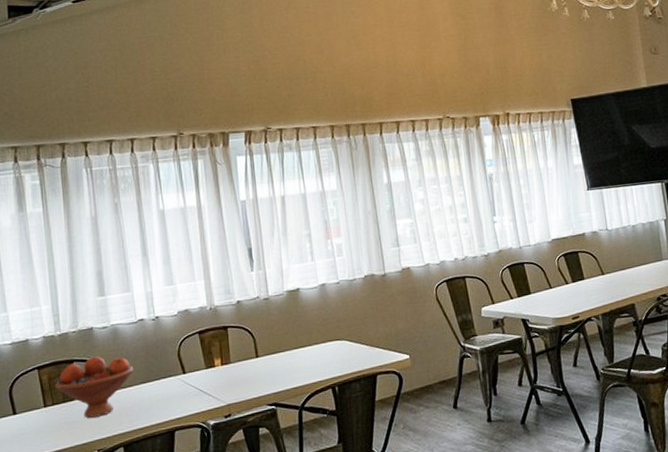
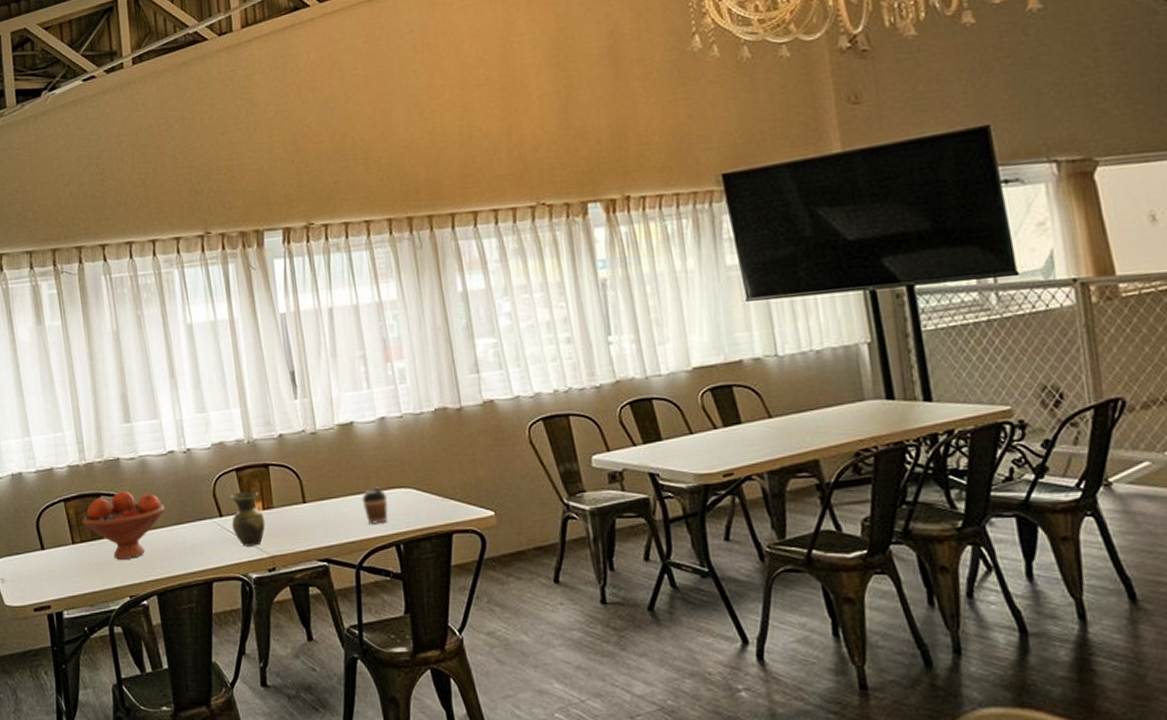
vase: none [193,350,223,398] -> present [230,491,266,547]
coffee cup: none [304,340,326,372] -> present [361,487,388,524]

